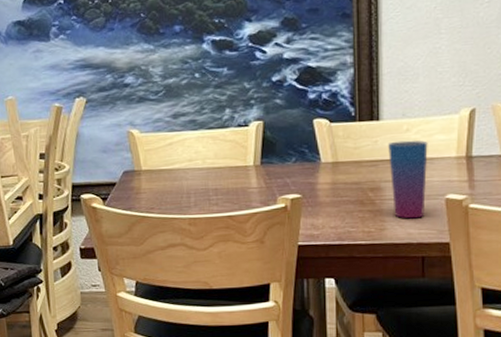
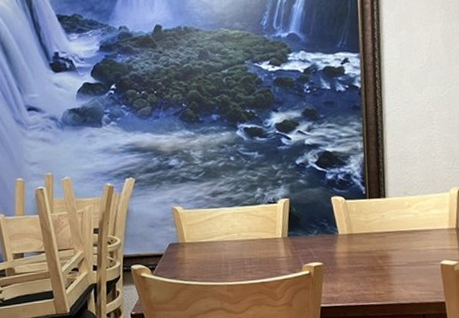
cup: present [388,140,428,219] -> none [393,214,426,282]

